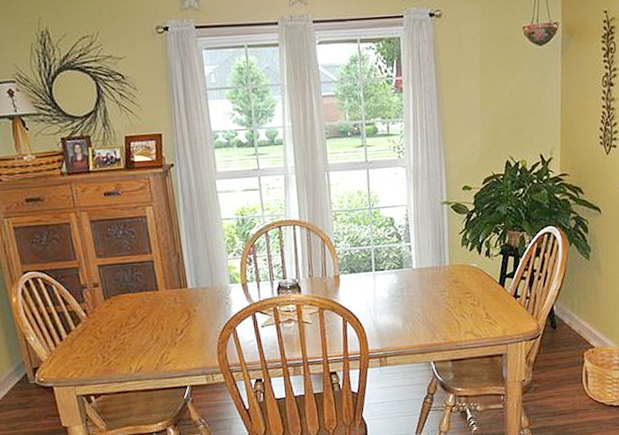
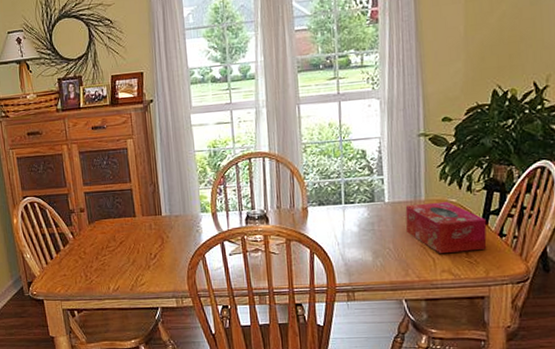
tissue box: none [431,266,504,317] -> present [405,201,487,254]

